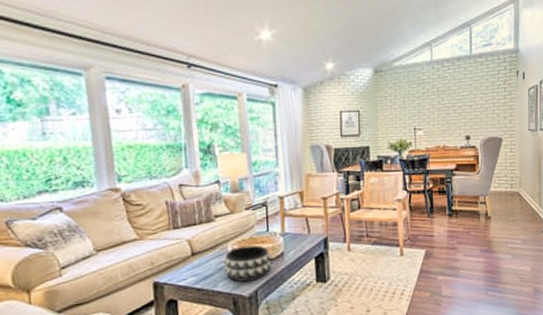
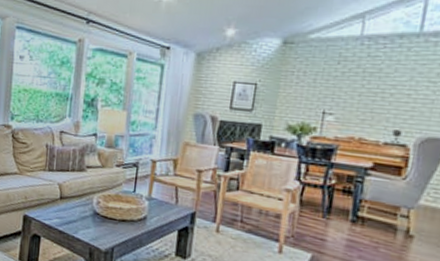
decorative bowl: present [223,245,272,282] -> none [86,200,134,238]

